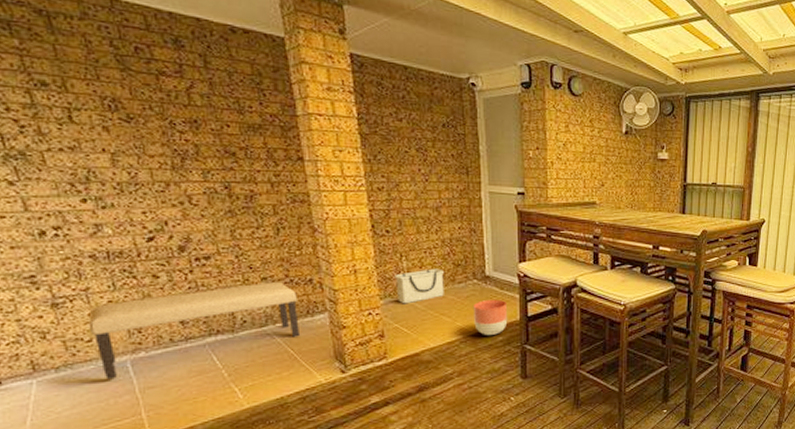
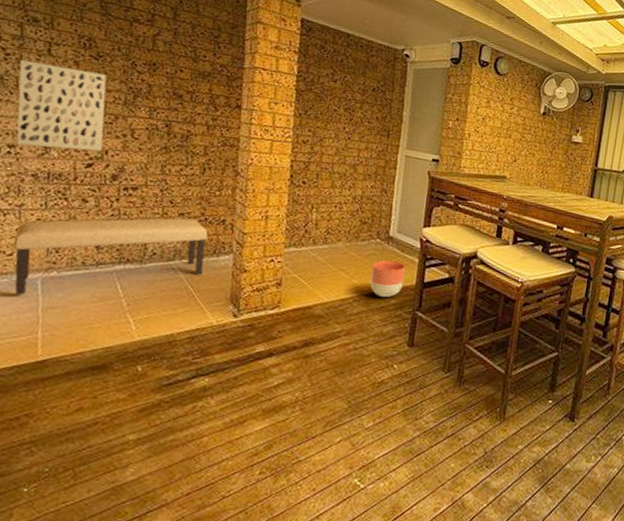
wall art: none [39,130,161,226] -> present [16,59,107,152]
storage bin: present [394,268,444,304] -> none [301,223,350,256]

